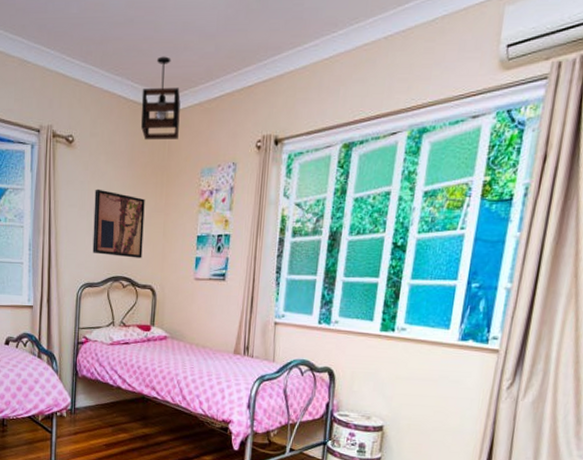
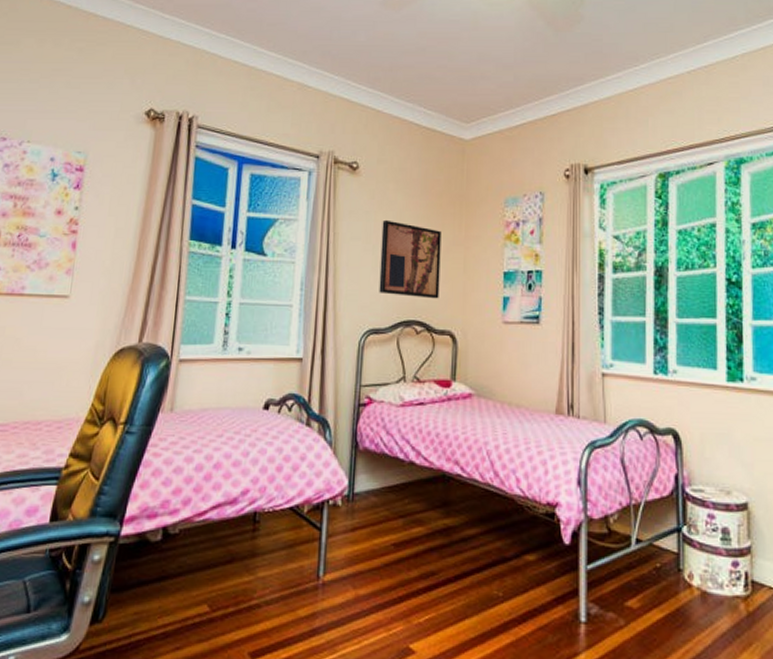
pendant light: present [140,56,181,141] -> none [435,84,479,168]

